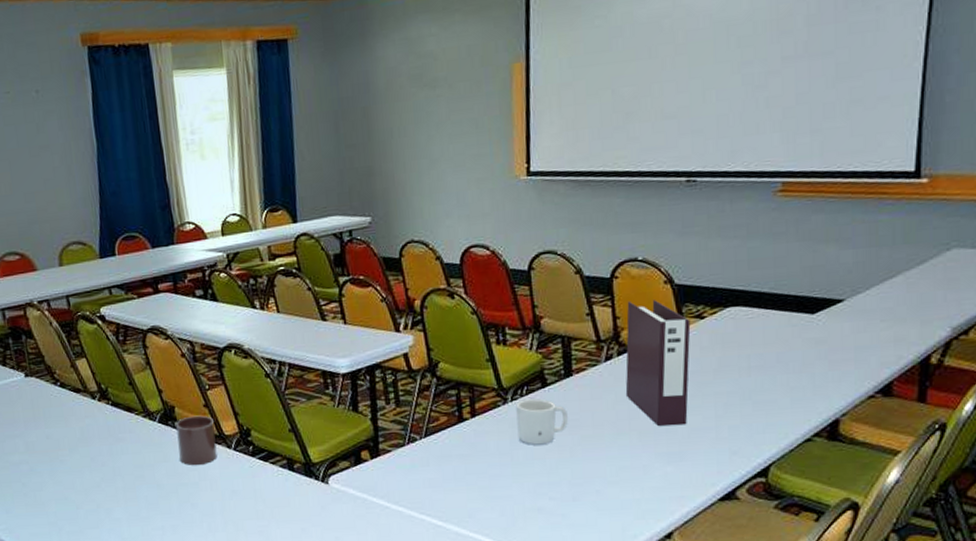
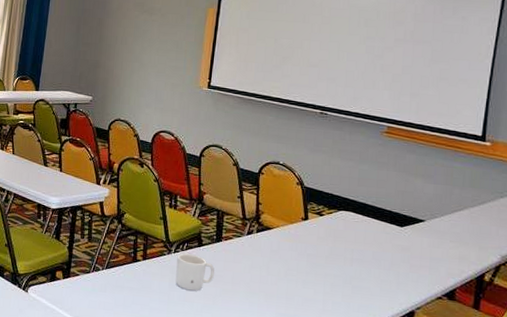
binder: present [625,300,691,427] -> none [259,192,313,295]

